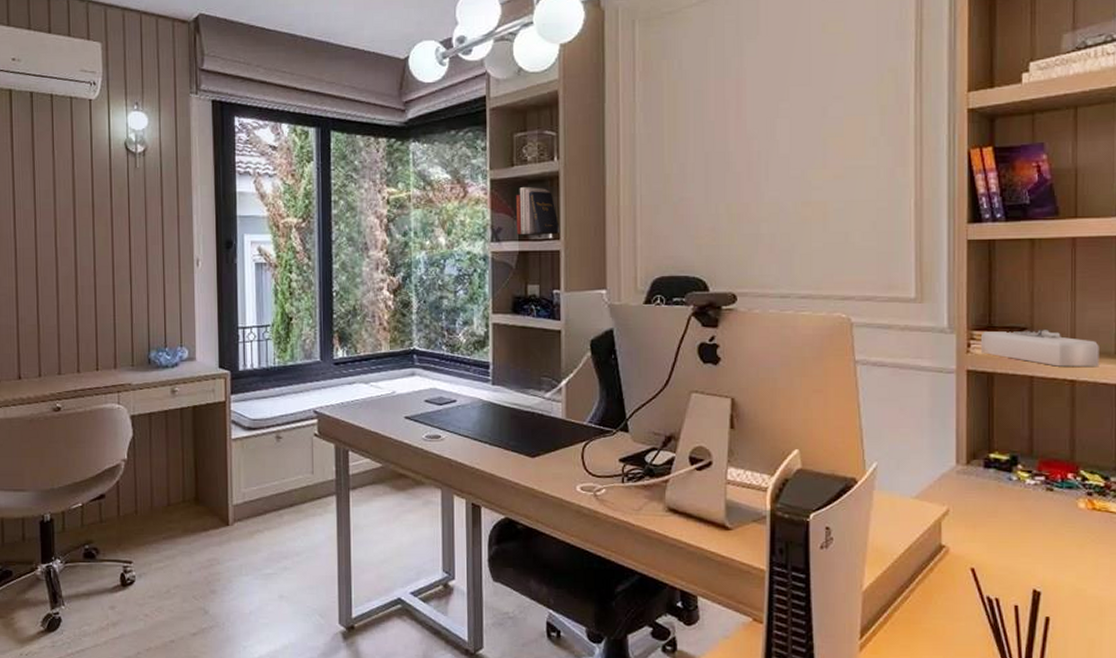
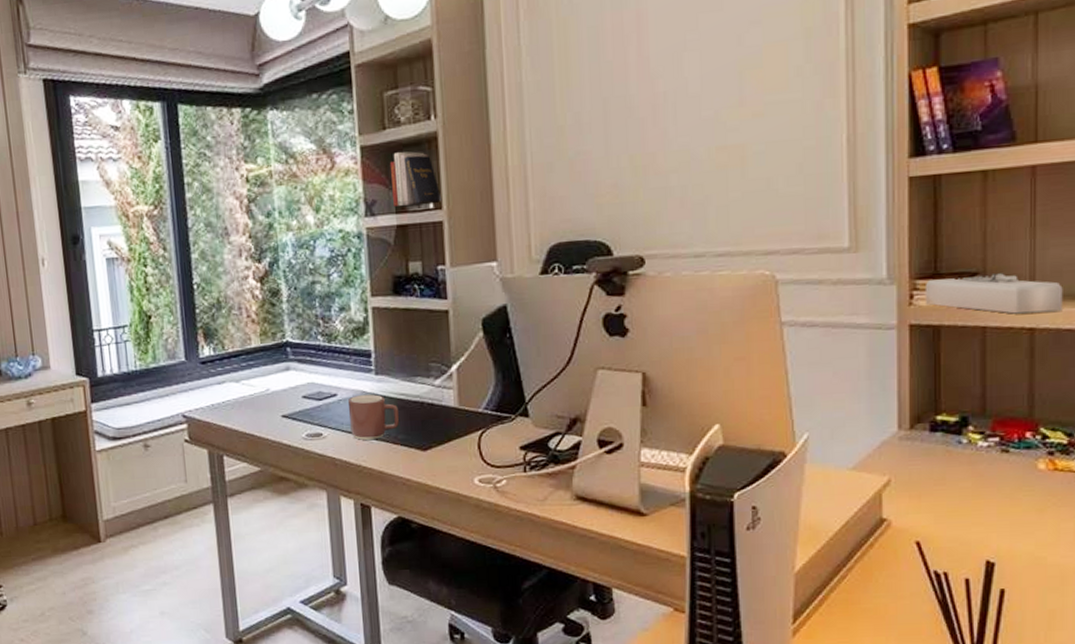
mug: none [465,403,512,445] -> present [347,394,400,441]

